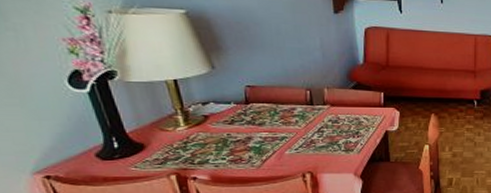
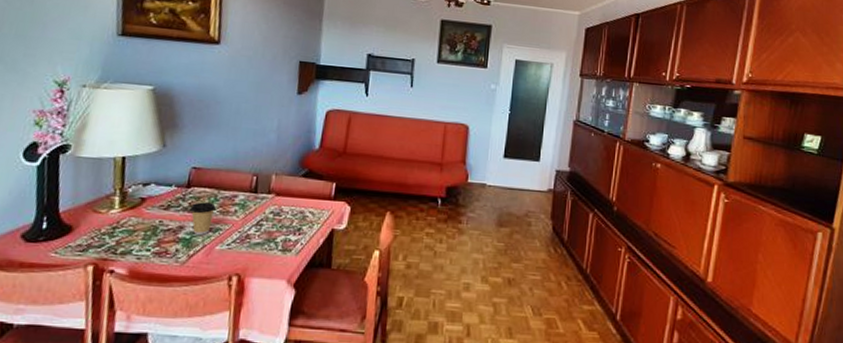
coffee cup: none [253,115,278,143] -> present [190,202,216,235]

